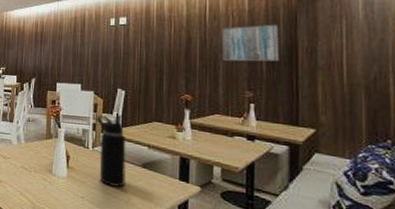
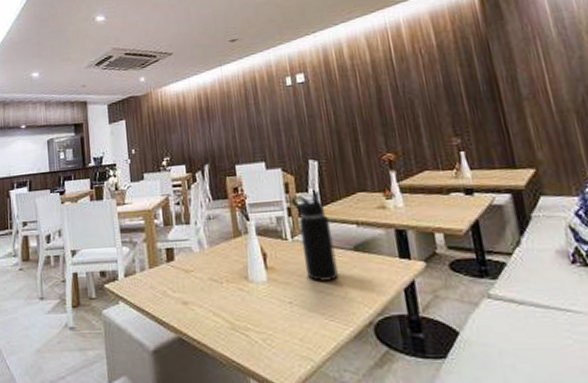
wall art: present [222,24,279,62] -> none [413,56,481,107]

